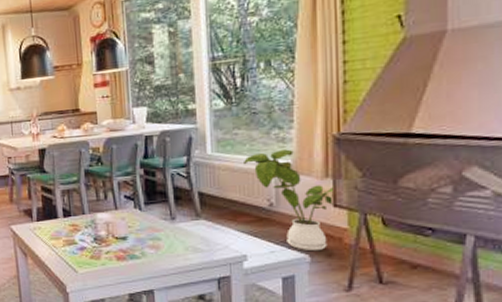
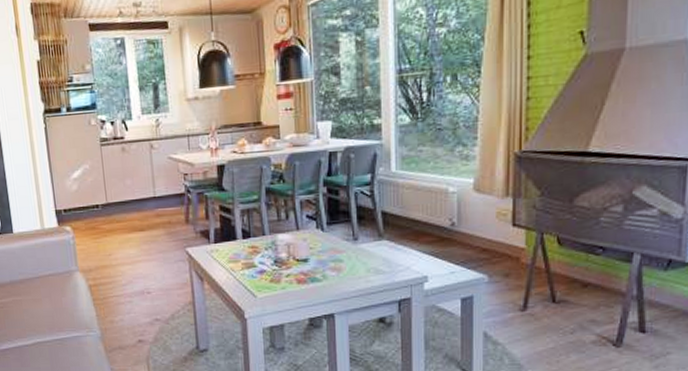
house plant: present [244,149,335,252] -> none [428,167,514,272]

